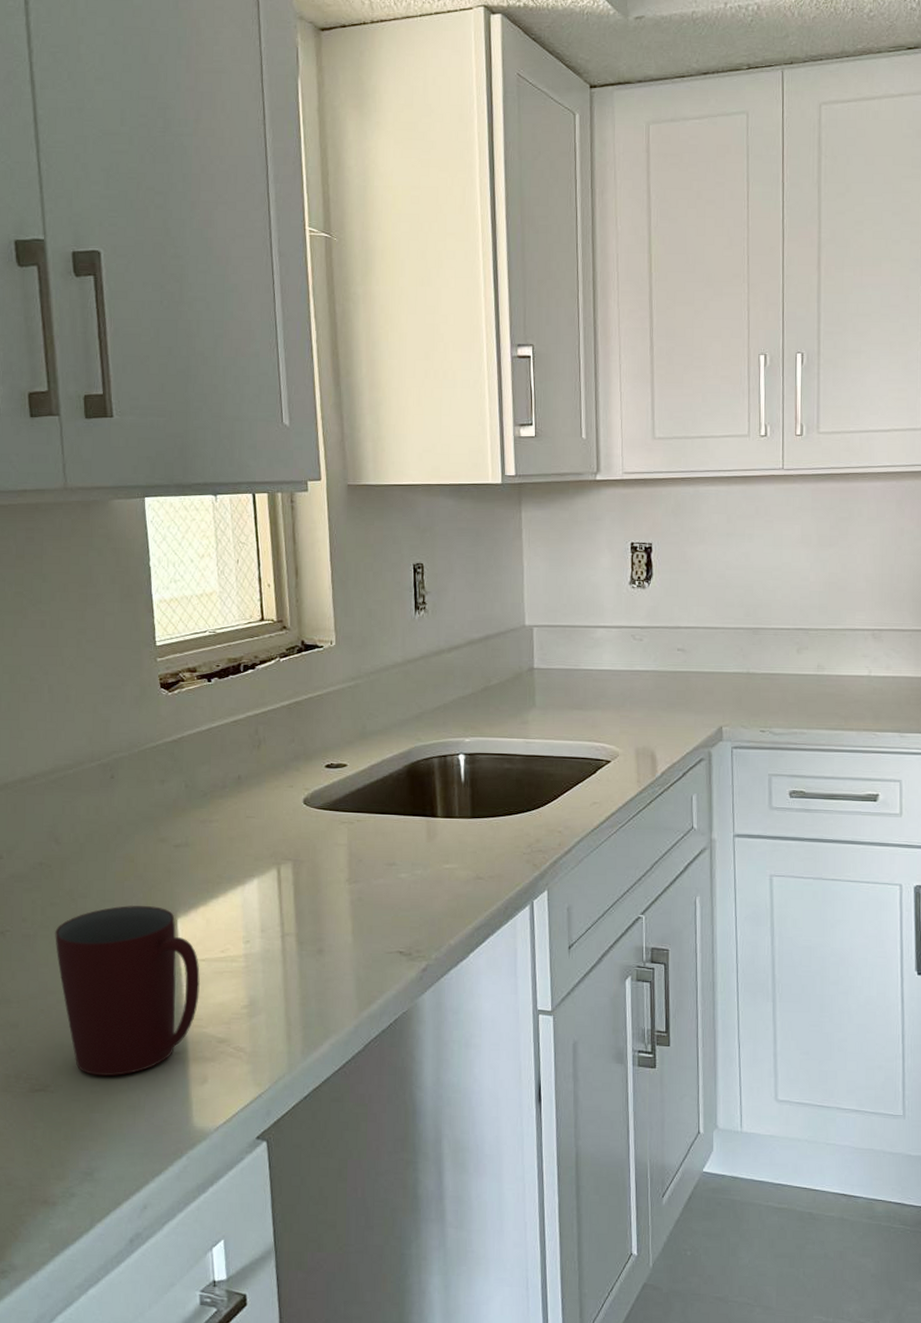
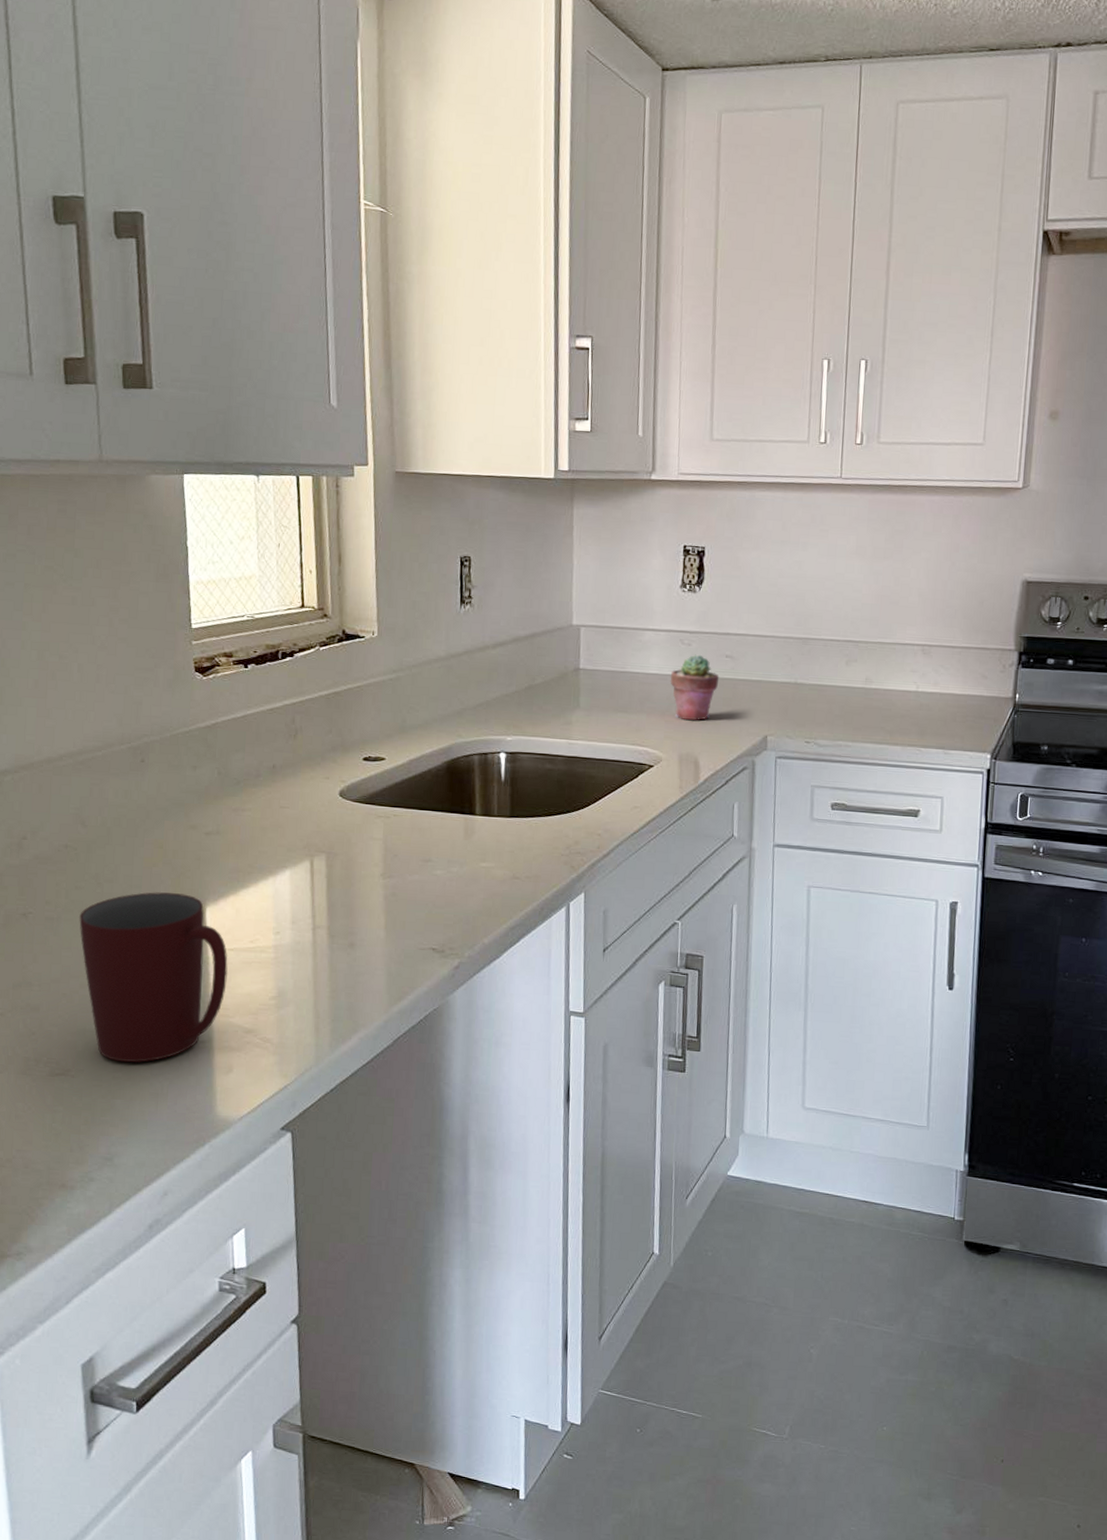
potted succulent: none [623,649,672,714] -> present [670,654,720,720]

